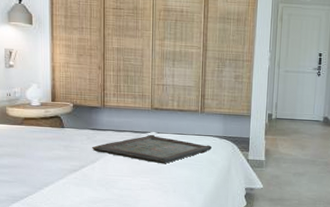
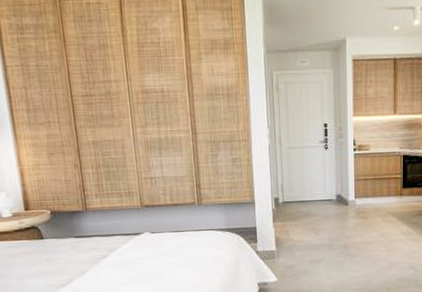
serving tray: present [92,134,213,164] -> none [79,235,216,268]

